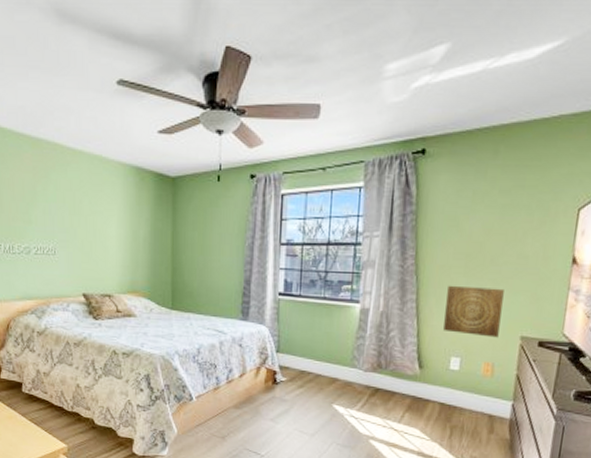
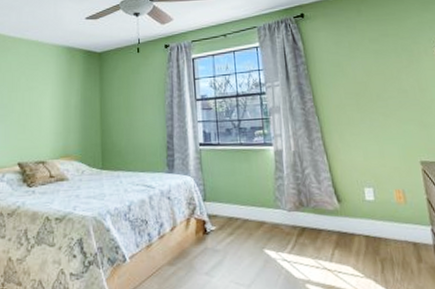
wall art: present [443,285,504,338] -> none [346,120,401,166]

